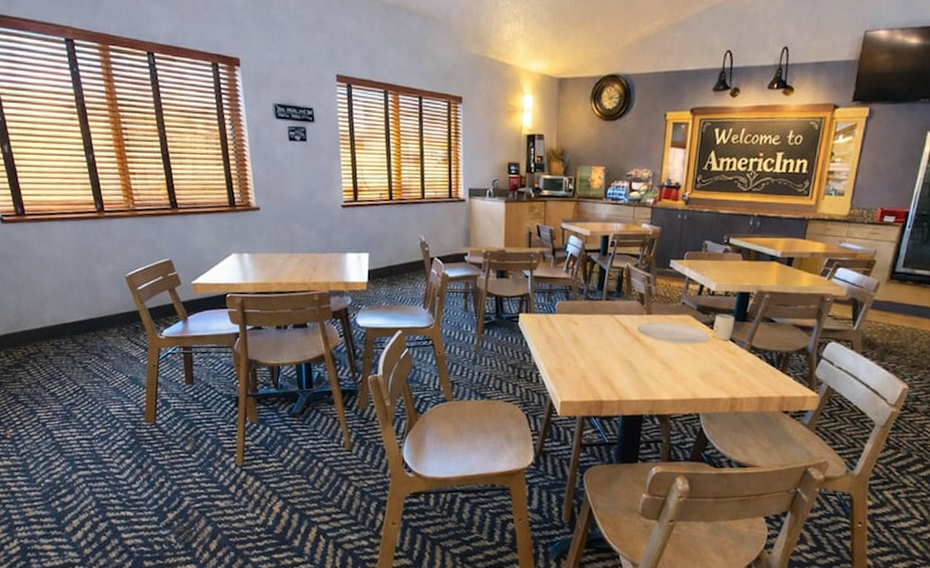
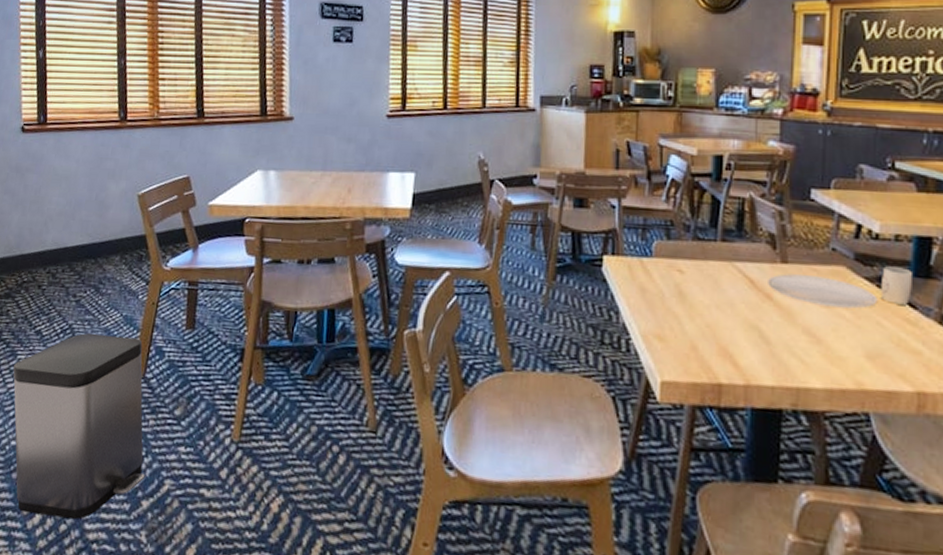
pedal bin: none [34,392,167,532] -> present [13,333,145,520]

